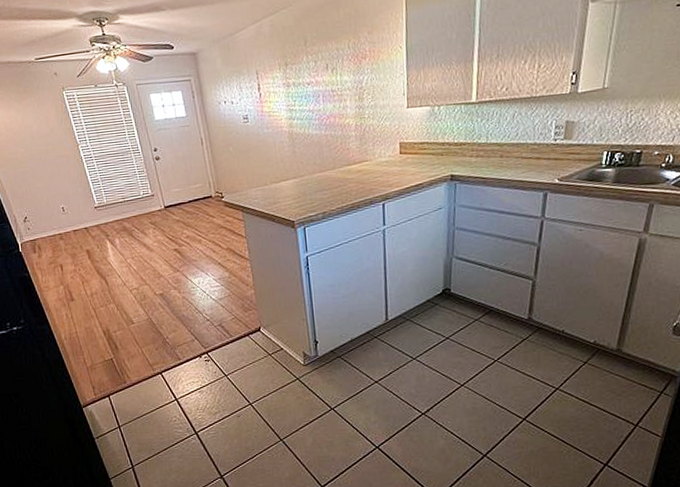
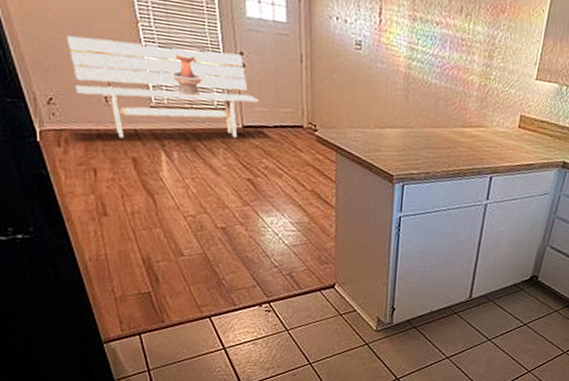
bench: none [32,150,174,237] -> present [67,35,259,139]
decorative urn: none [105,158,131,194] -> present [169,51,205,97]

